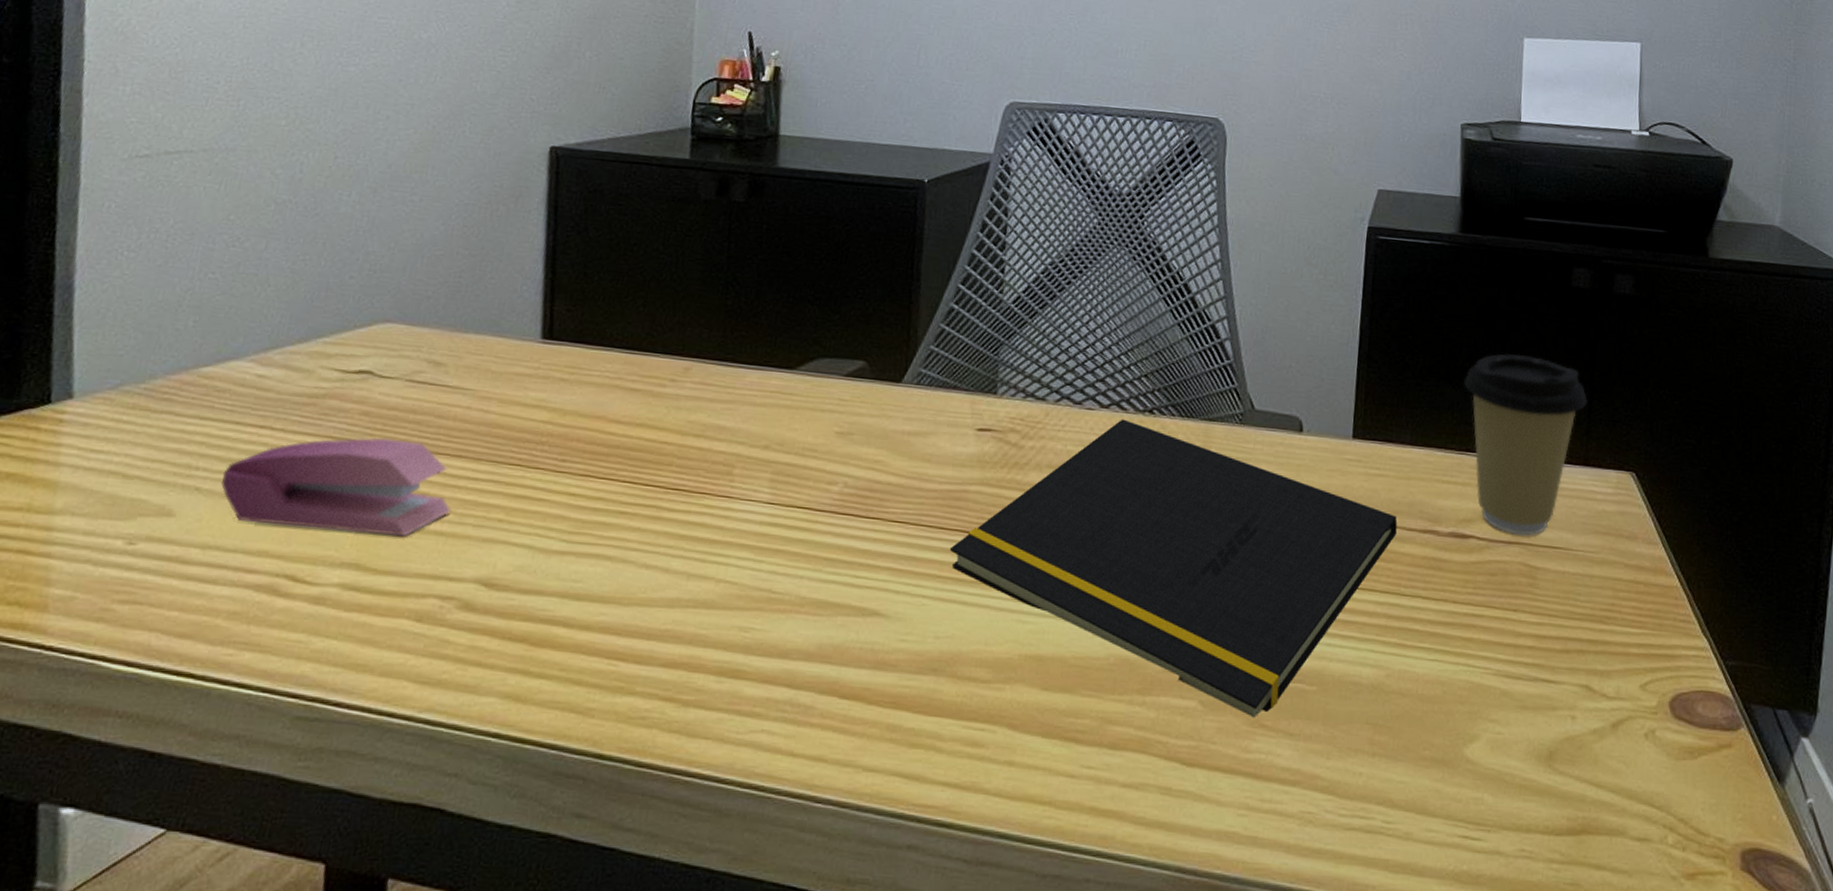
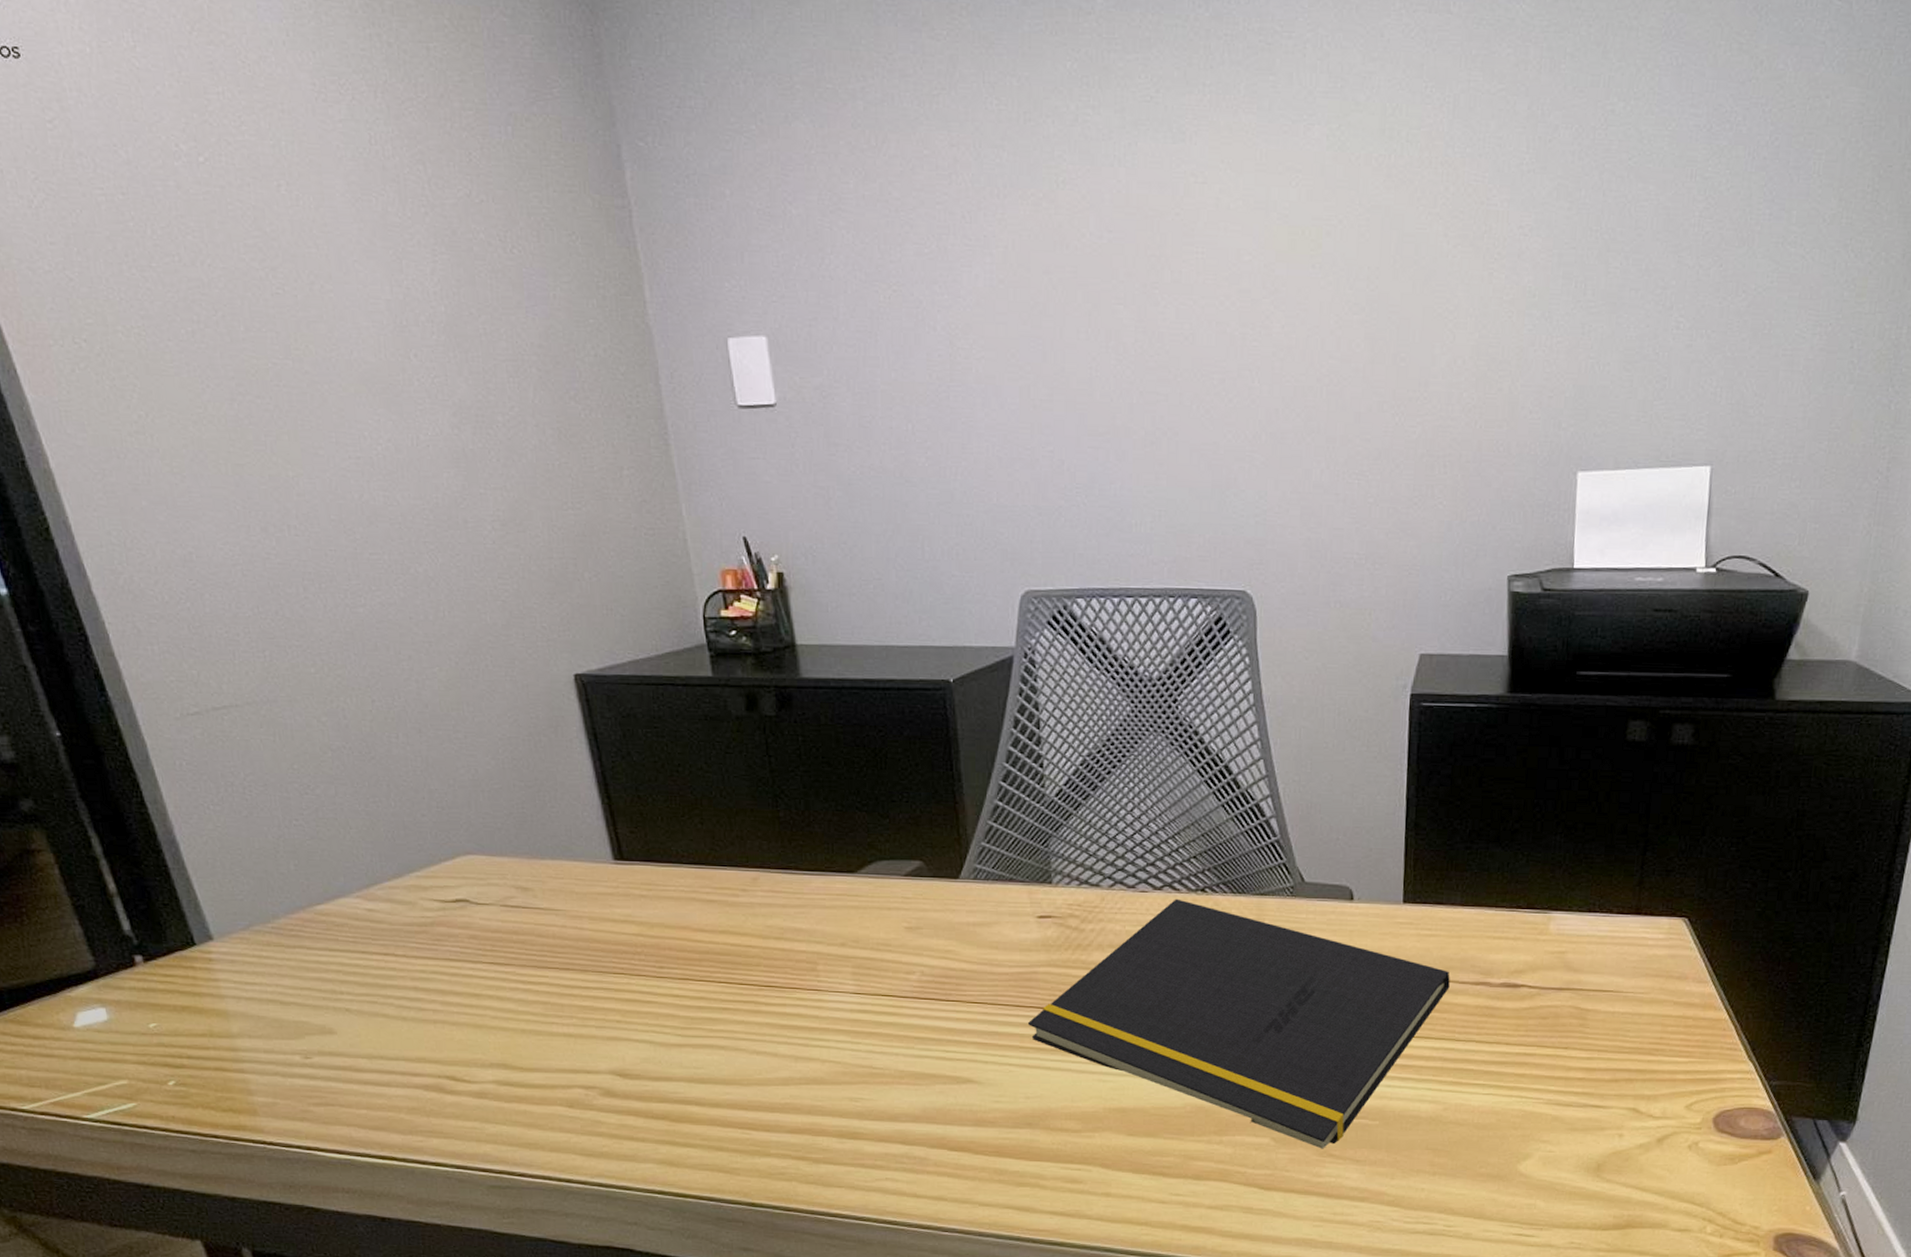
stapler: present [220,437,451,537] -> none [365,957,573,1040]
coffee cup: present [1463,354,1588,536] -> none [1513,812,1641,982]

